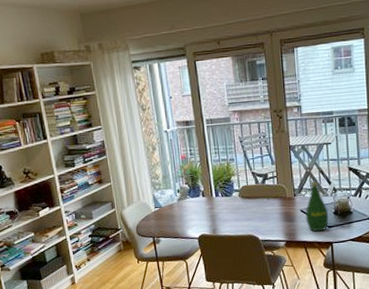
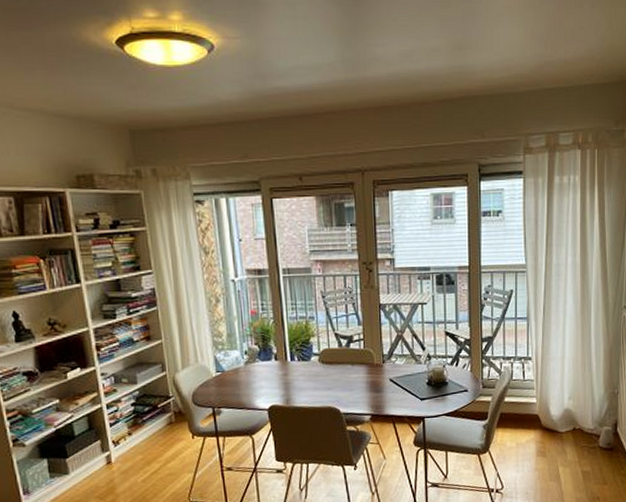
bottle: present [305,180,329,232] -> none [395,345,421,405]

